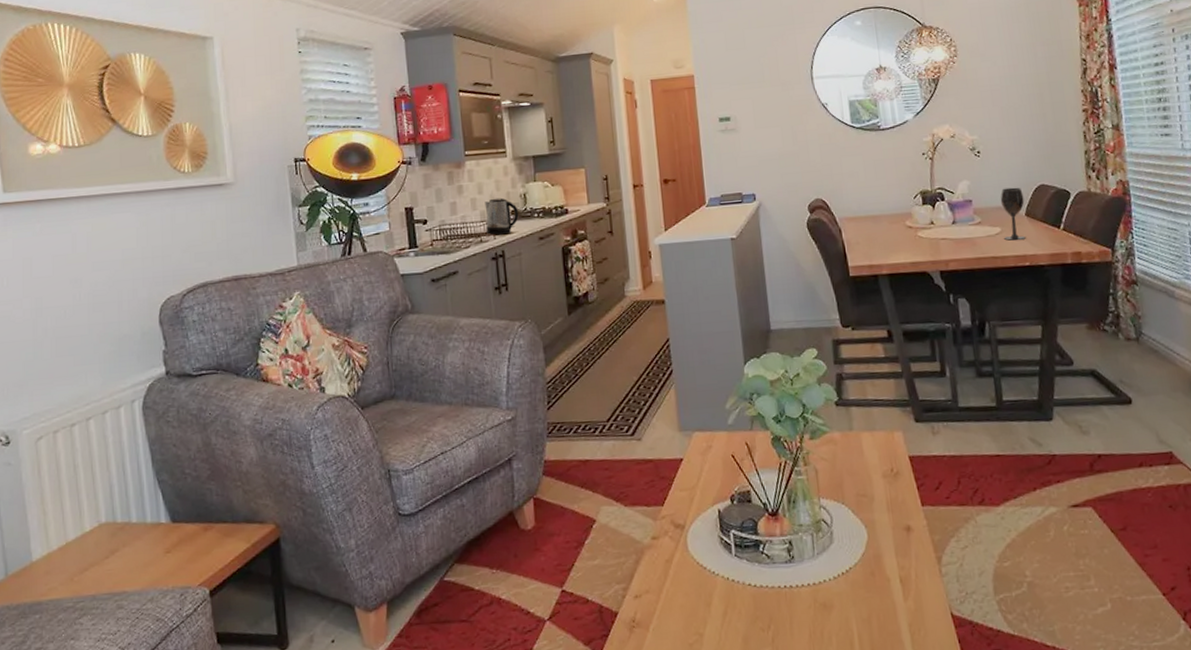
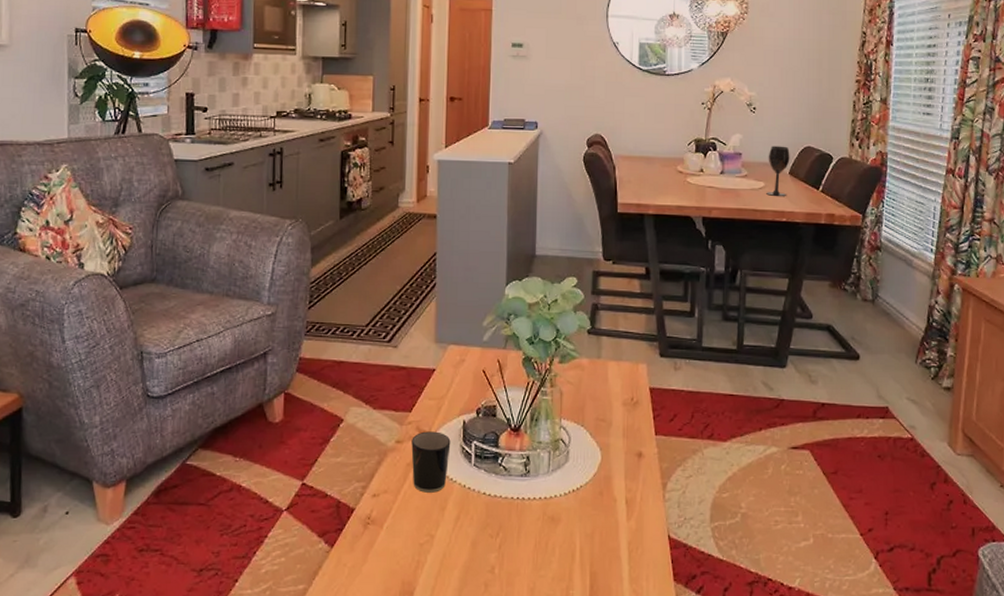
kettle: present [484,197,519,236] -> none [267,94,302,132]
mug: none [667,523,709,589] -> present [411,431,451,493]

